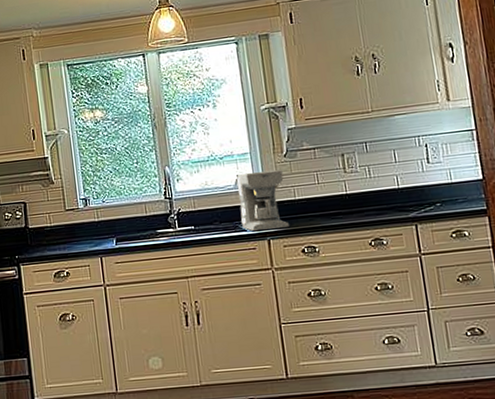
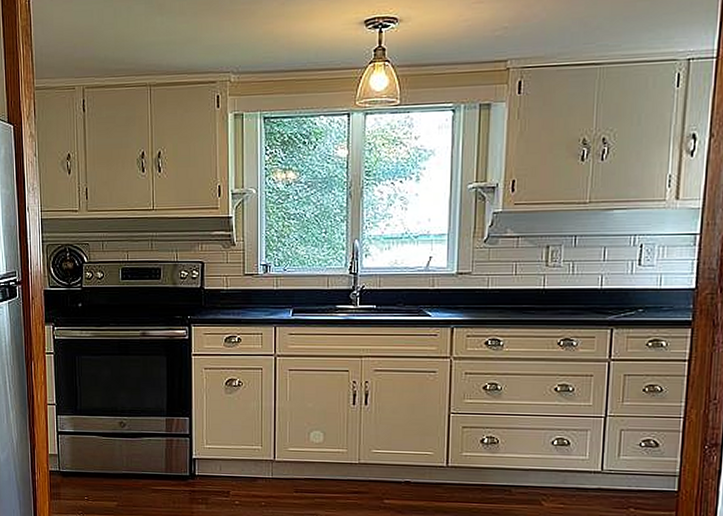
coffee maker: present [236,170,289,231] -> none [427,255,479,318]

